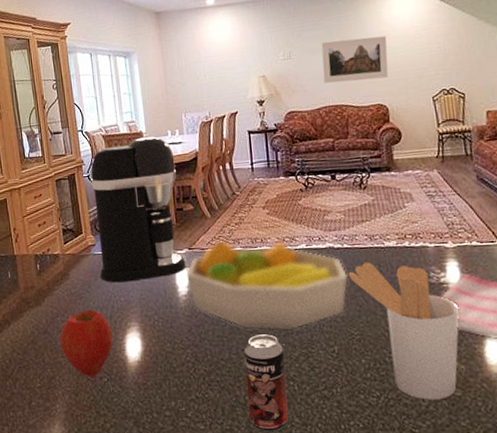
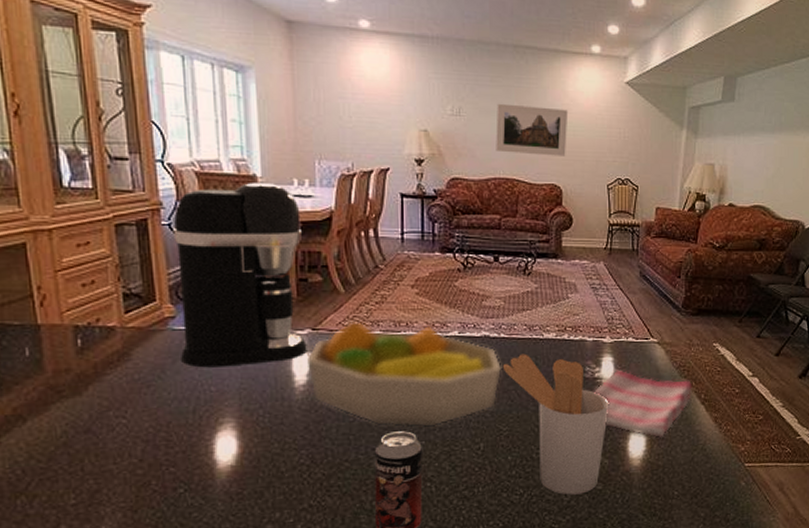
apple: present [60,310,113,377] -> none [112,402,196,488]

